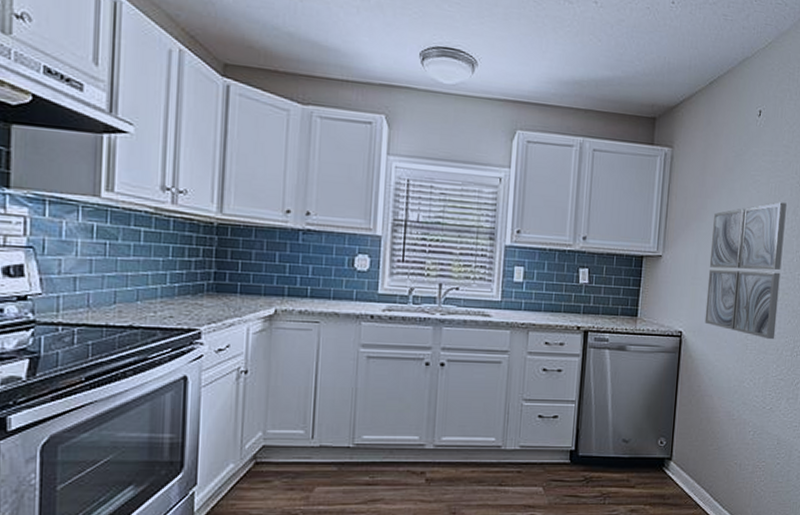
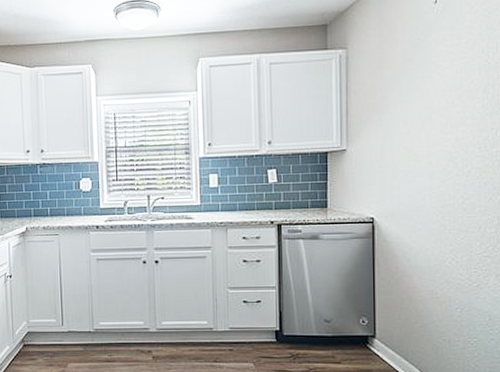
wall art: present [704,202,787,340] -> none [395,82,476,219]

